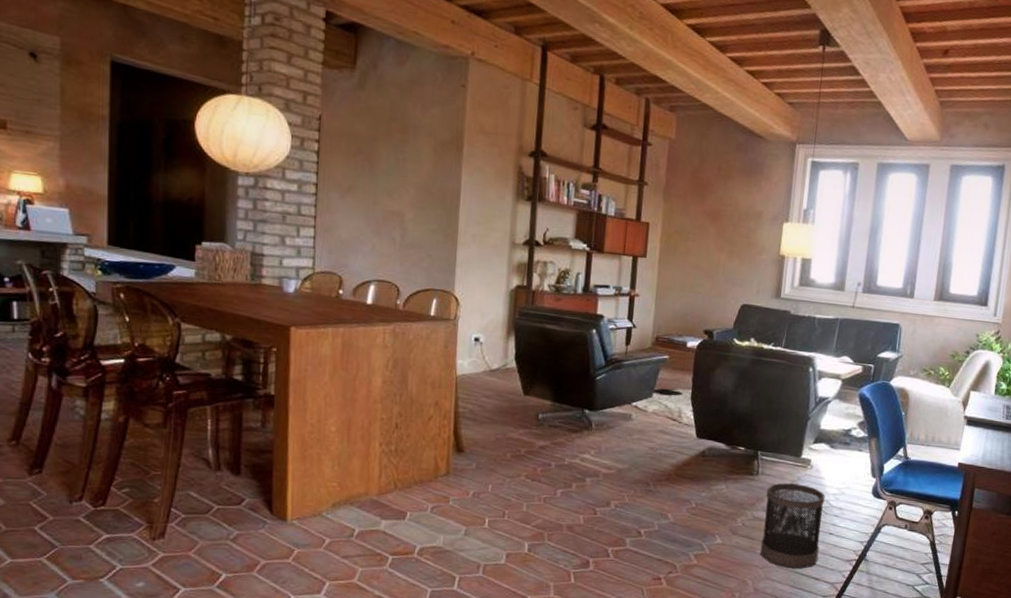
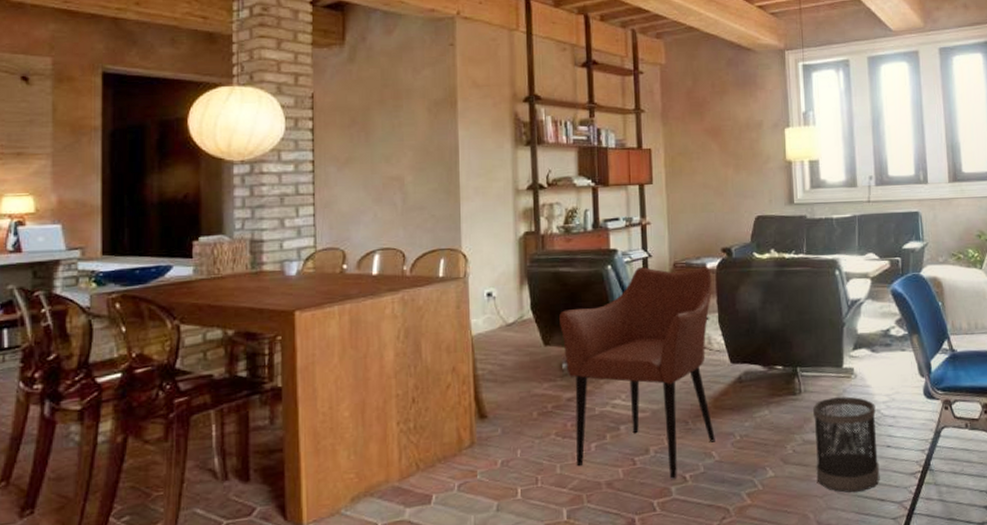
armchair: none [540,335,691,532] -> present [559,266,715,479]

